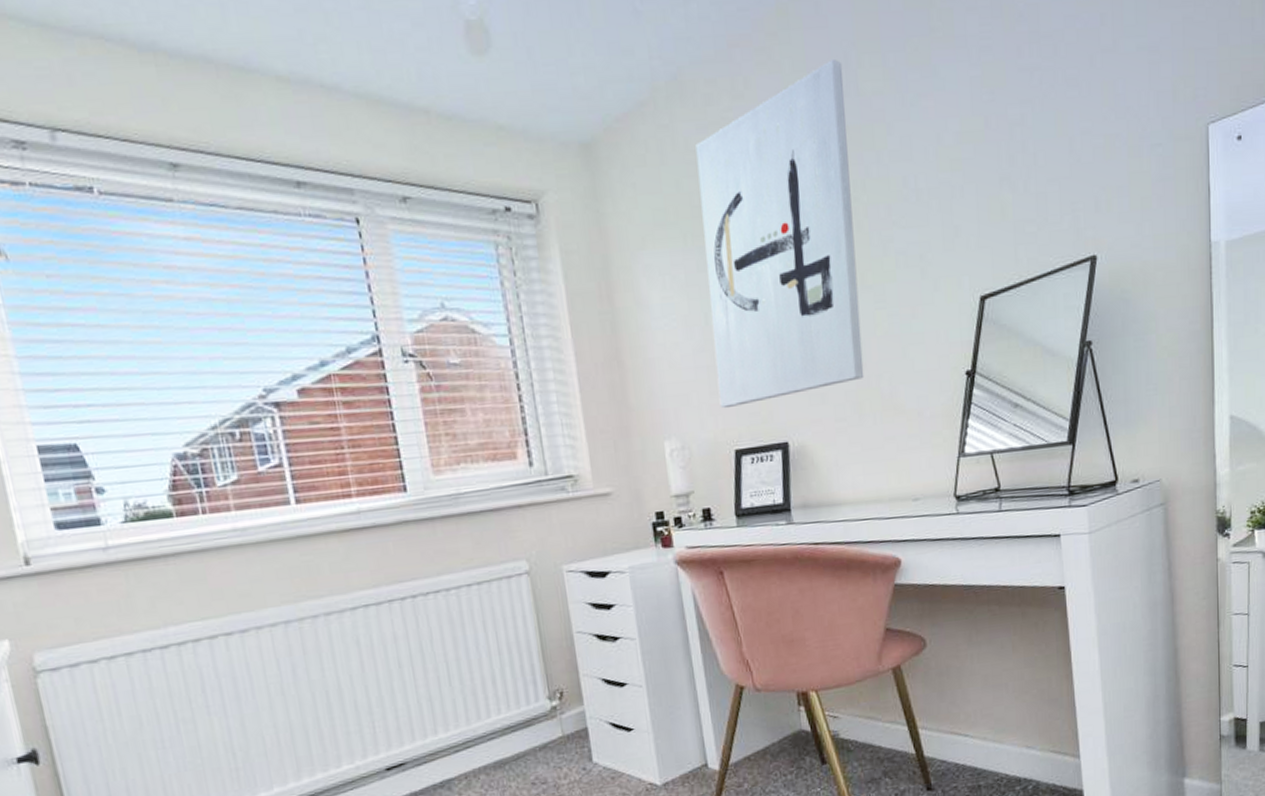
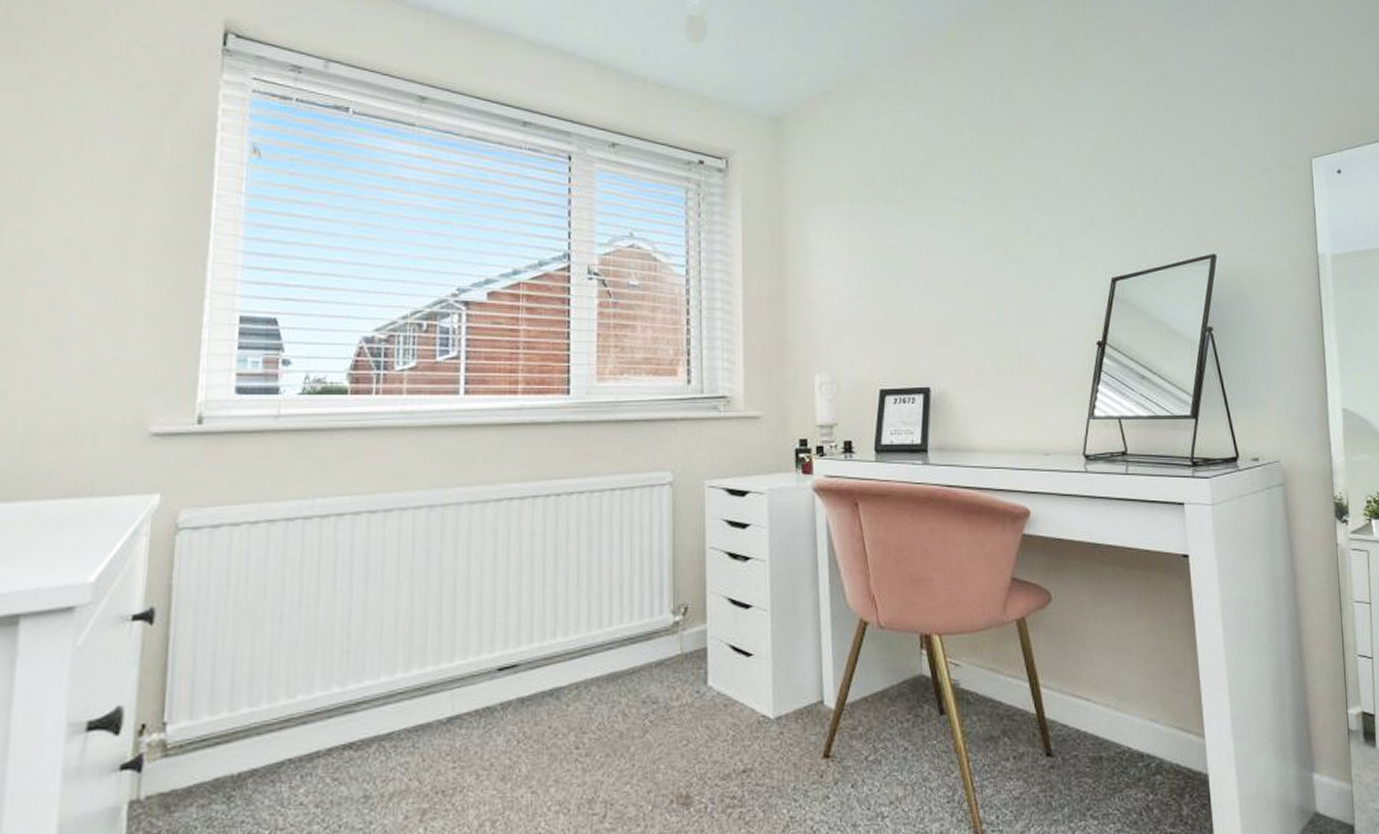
wall art: present [695,58,864,409] -> none [869,74,1004,351]

